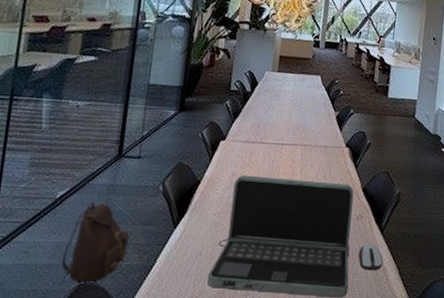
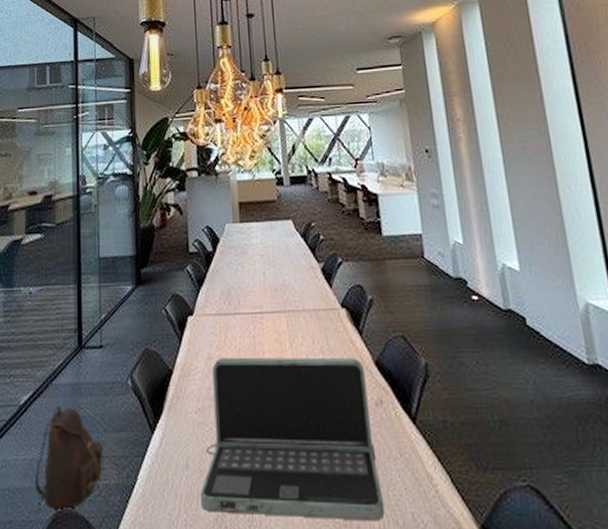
computer mouse: present [358,242,383,271] -> none [387,437,425,479]

